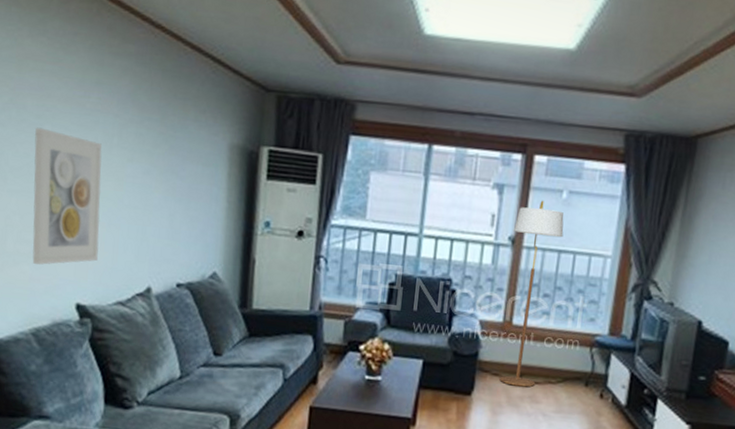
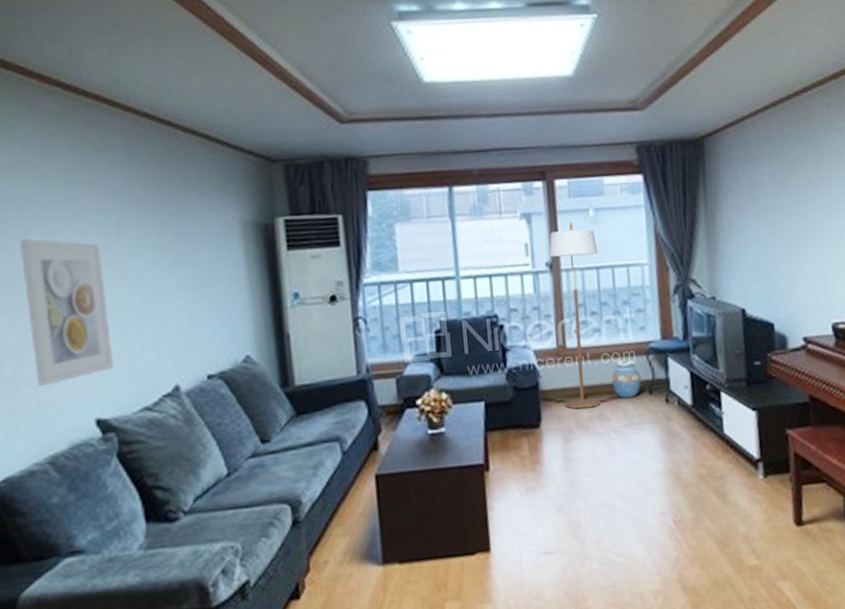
vase: none [550,347,581,386] -> present [611,360,642,398]

